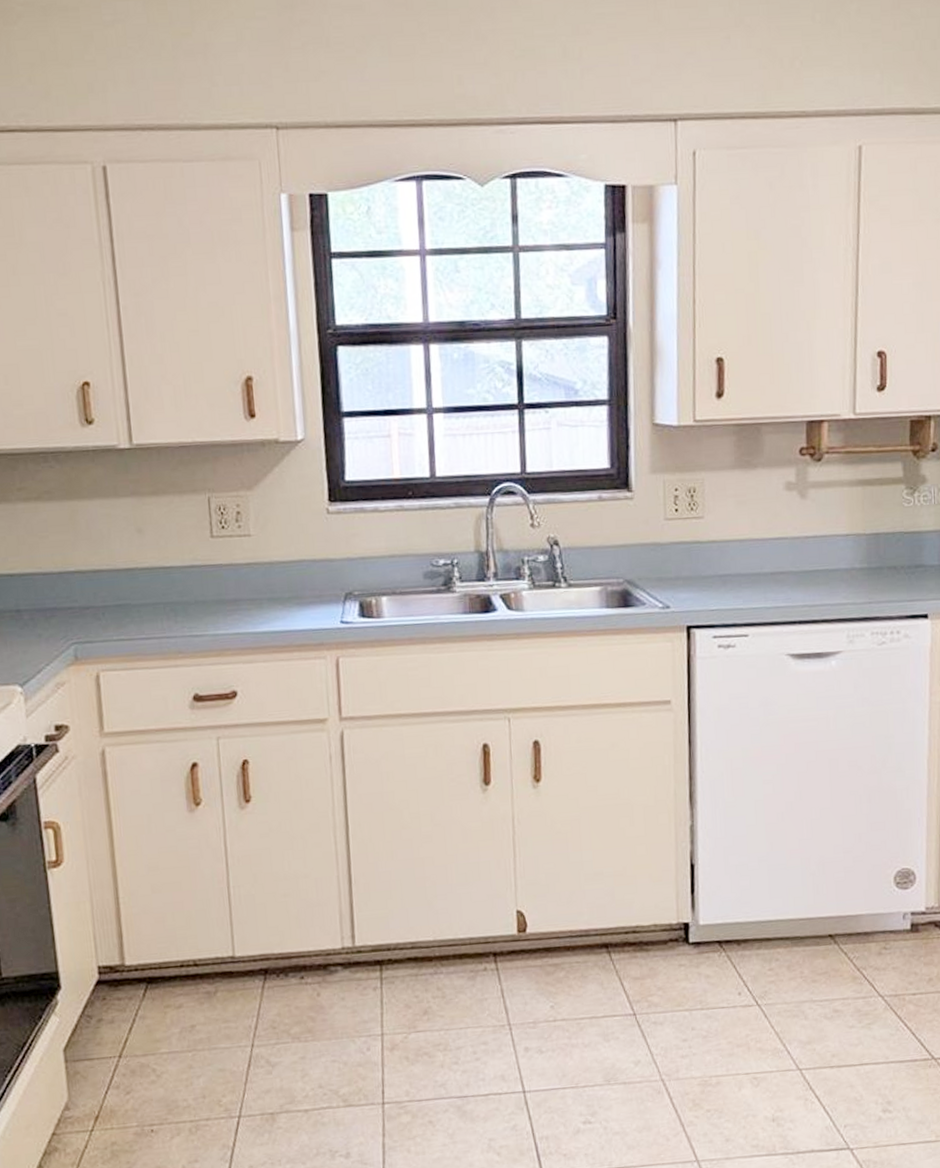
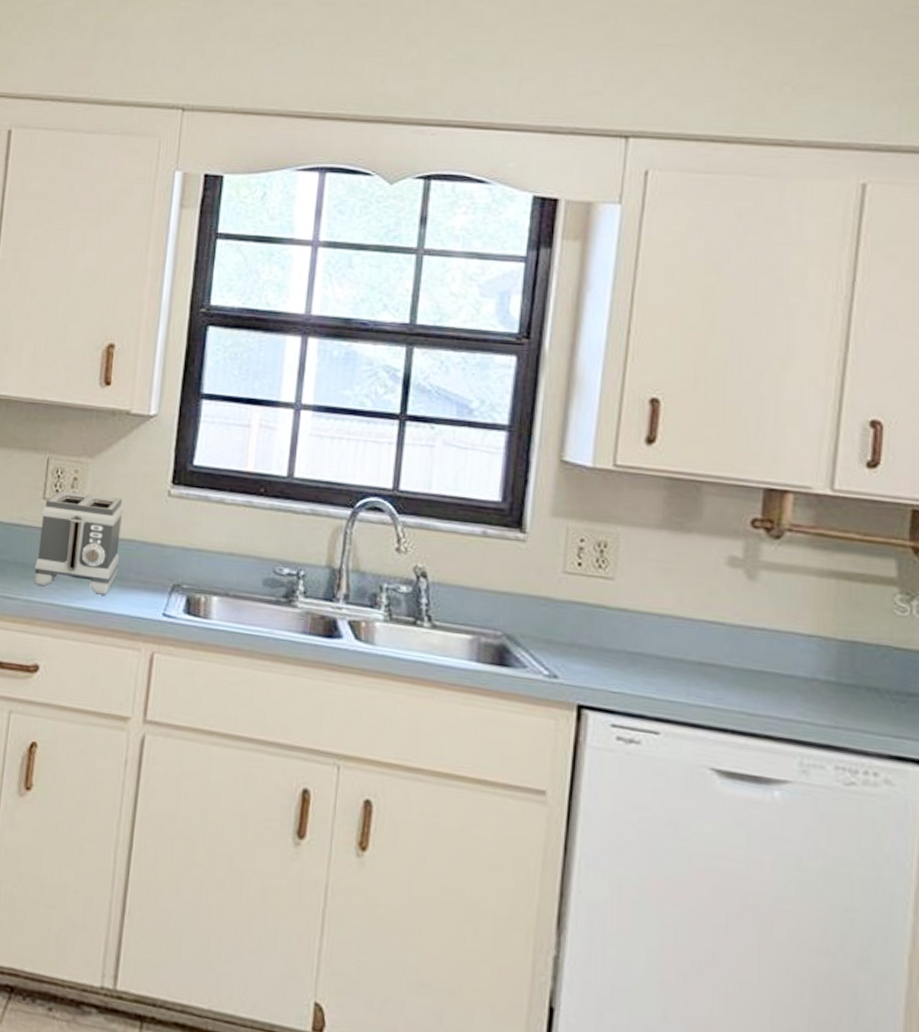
toaster: none [212,523,294,619] -> present [33,491,124,595]

